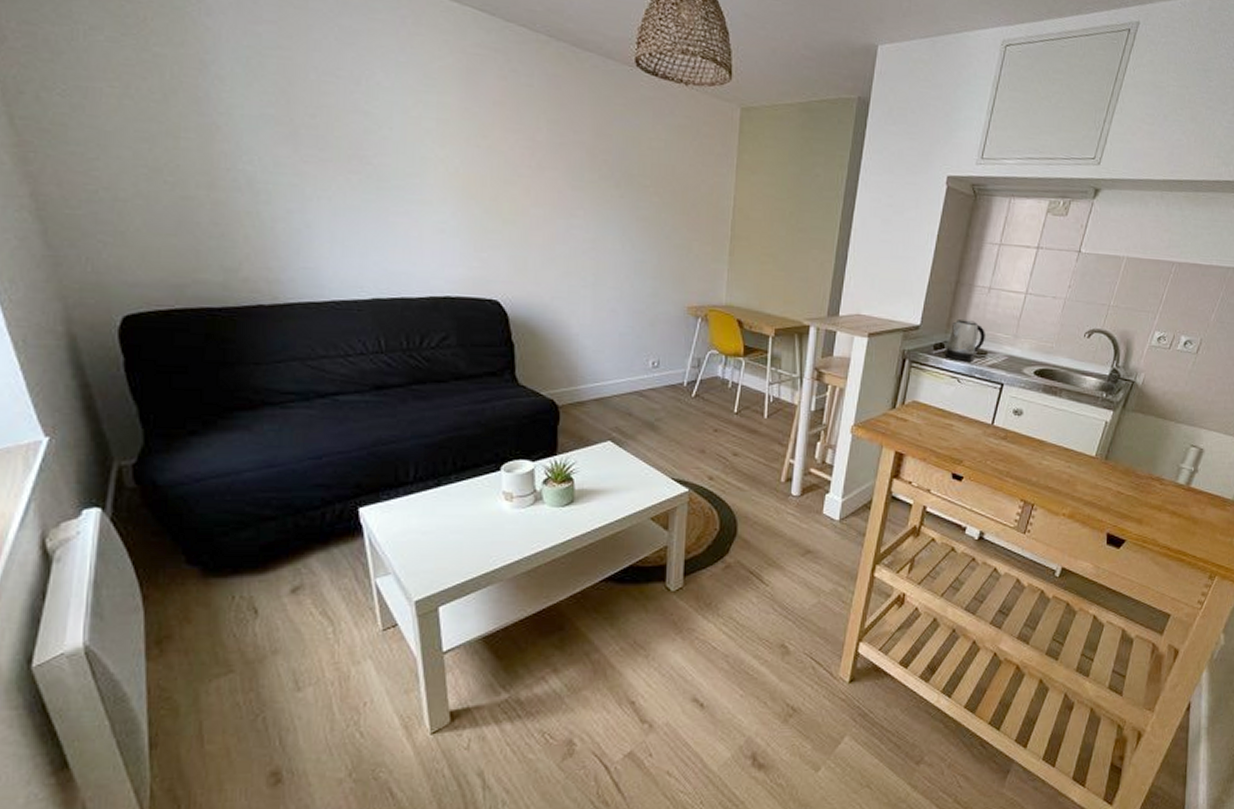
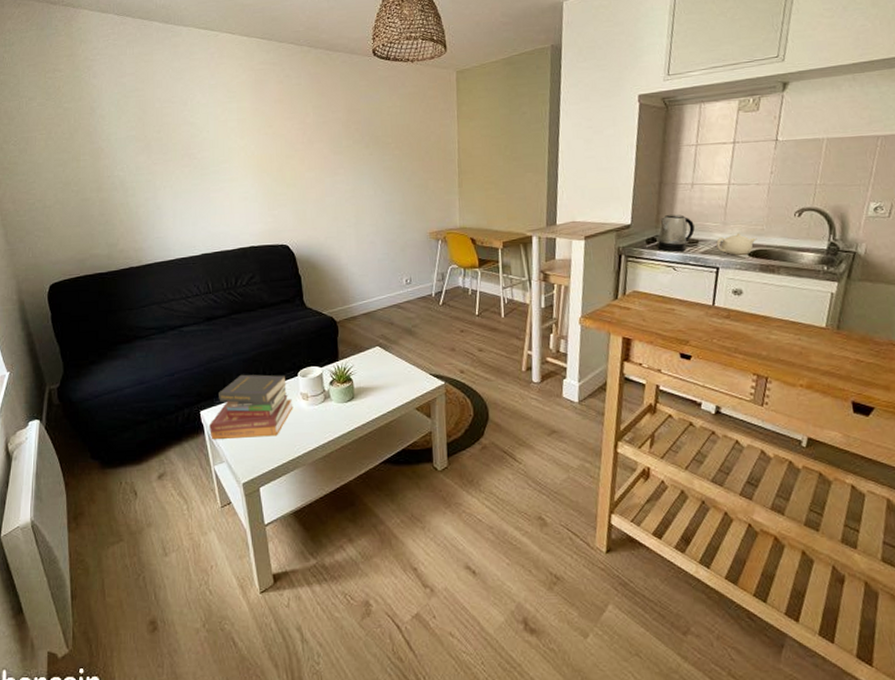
books: none [371,463,492,544] -> present [209,374,293,439]
teapot: none [1005,348,1045,373] -> present [716,233,757,255]

